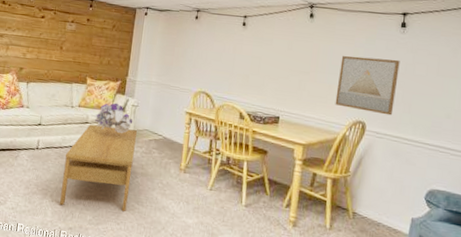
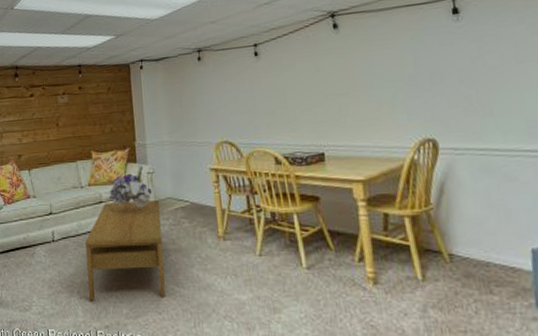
wall art: present [335,56,400,116] -> none [384,54,470,126]

